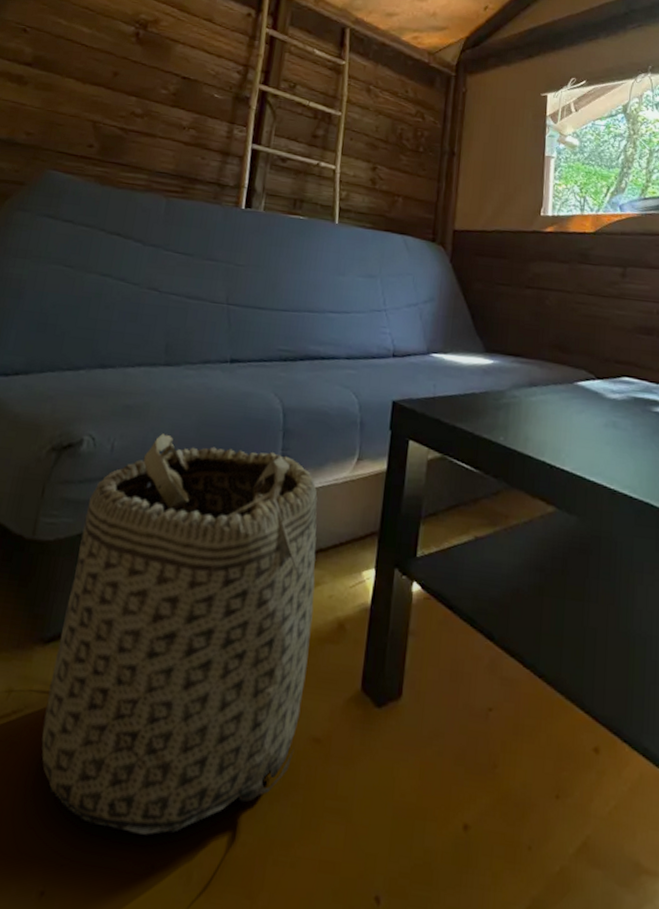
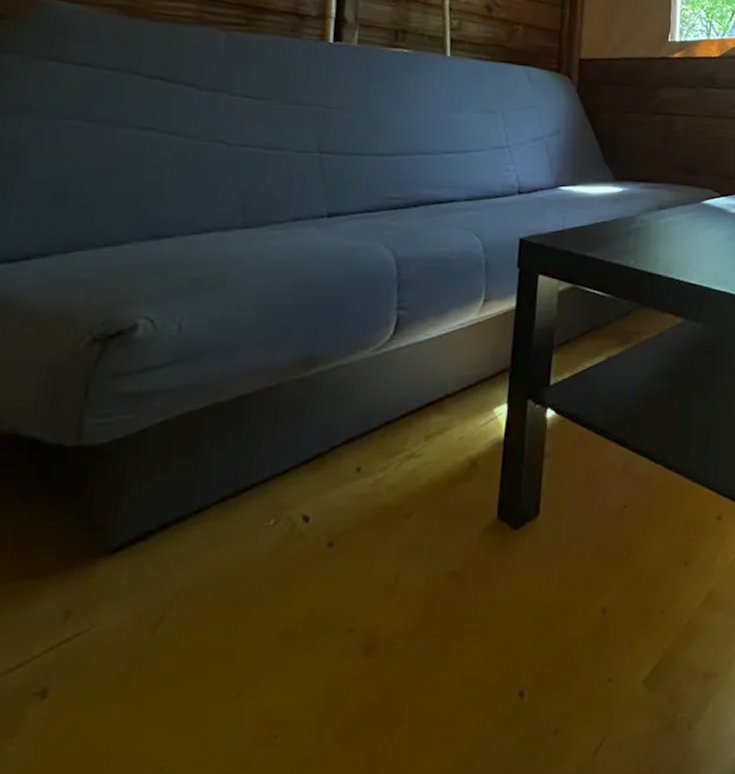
basket: present [41,433,318,835] -> none [118,304,443,722]

